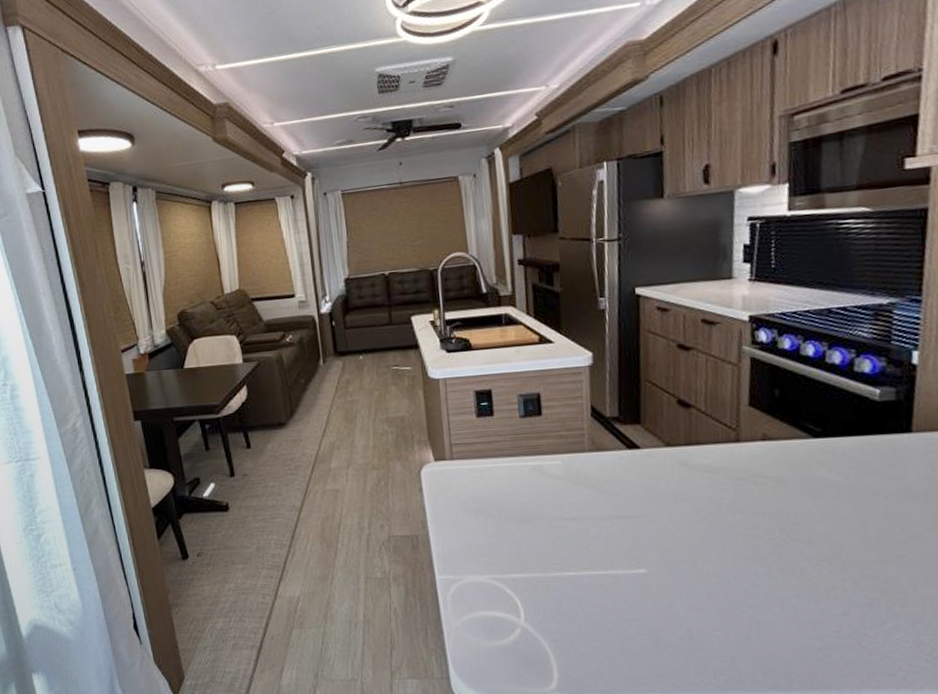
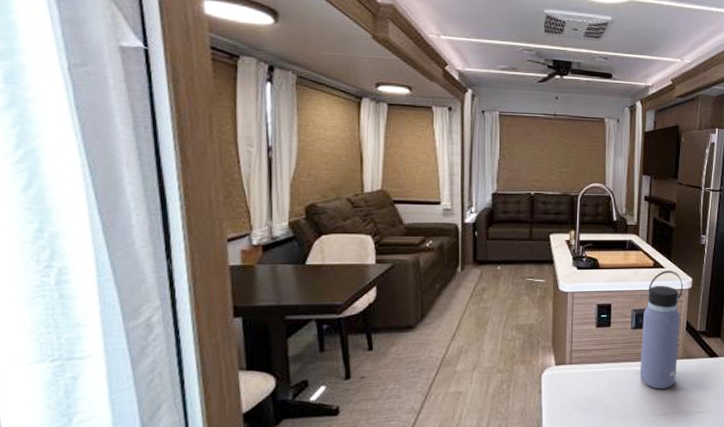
water bottle: none [533,345,585,488] -> present [640,271,684,389]

